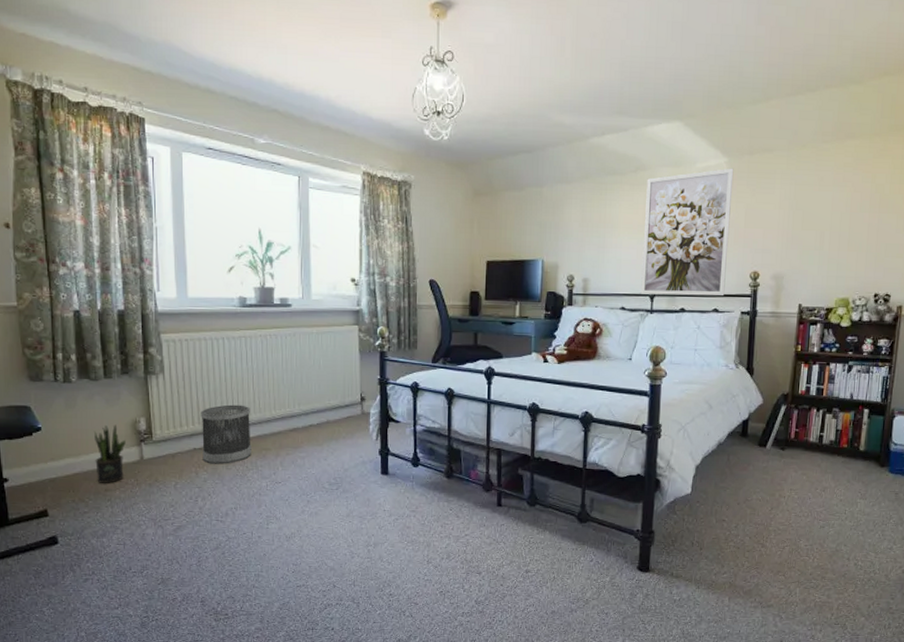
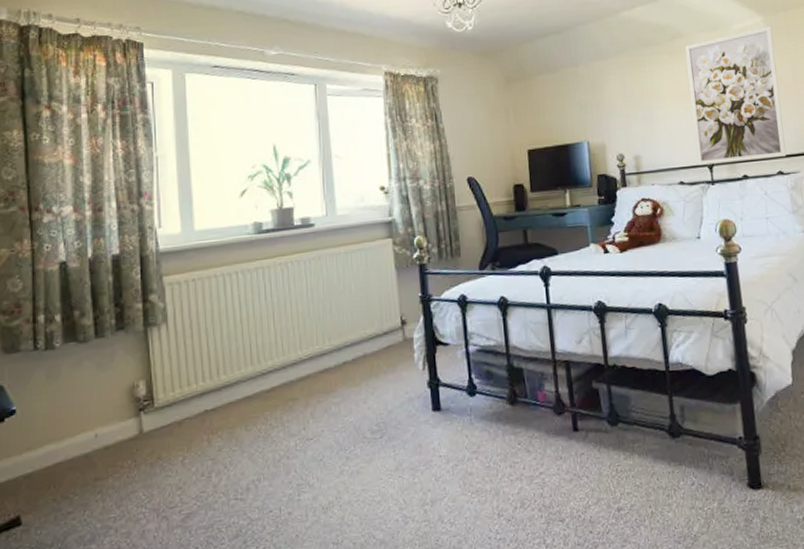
potted plant: present [93,424,126,483] -> none [81,393,121,472]
wastebasket: present [201,404,251,464] -> none [212,348,275,428]

